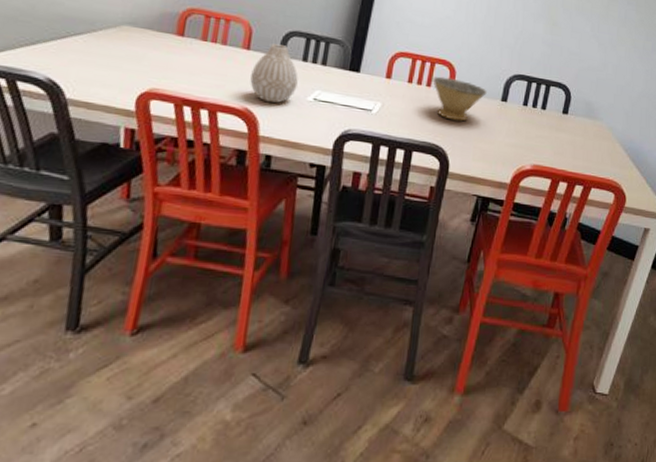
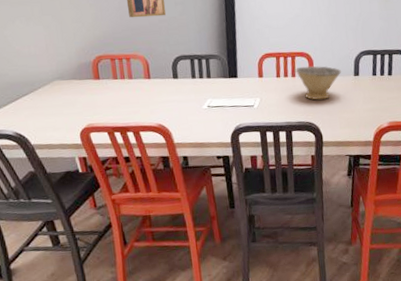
vase: present [250,43,298,103] -> none [156,69,193,117]

